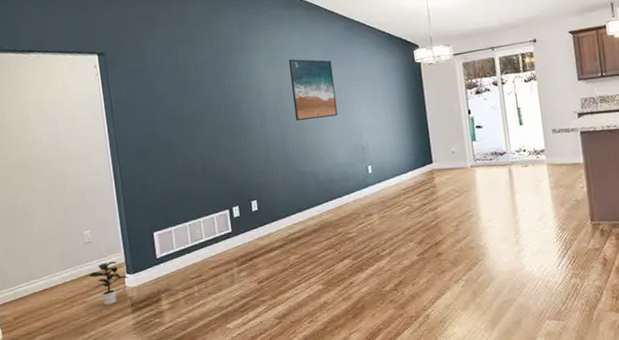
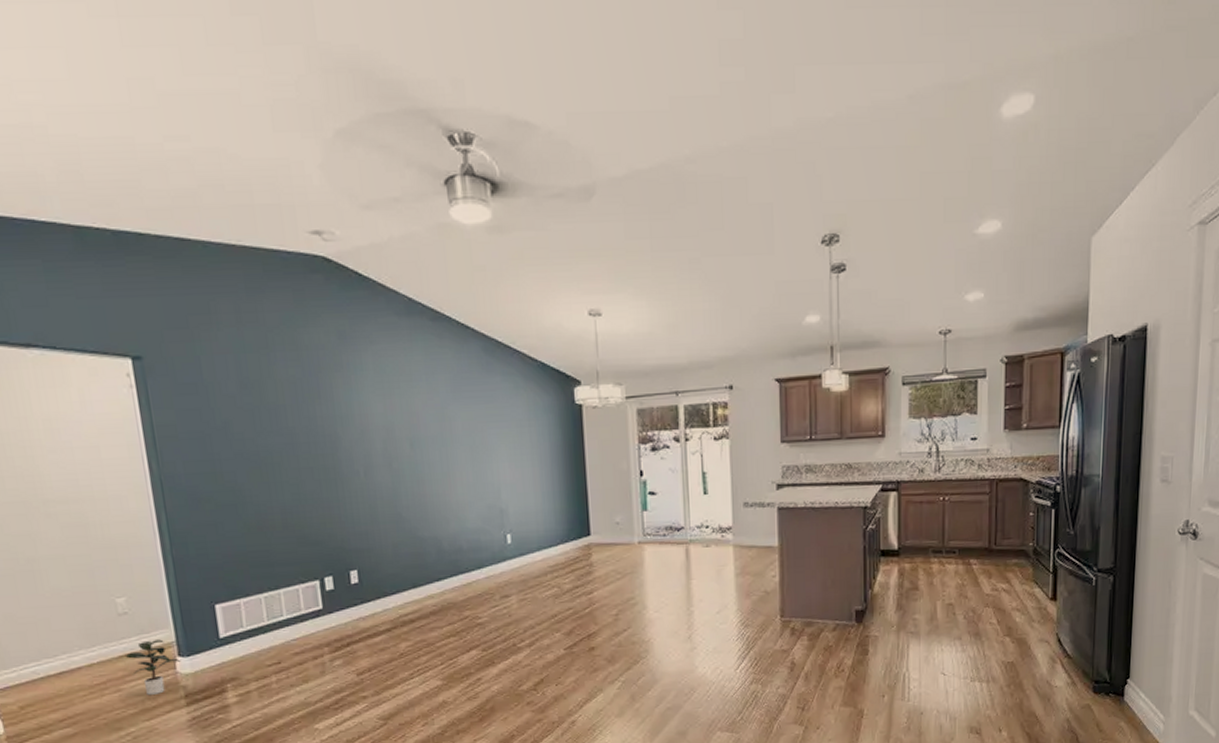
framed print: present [288,58,338,121] -> none [404,386,470,471]

